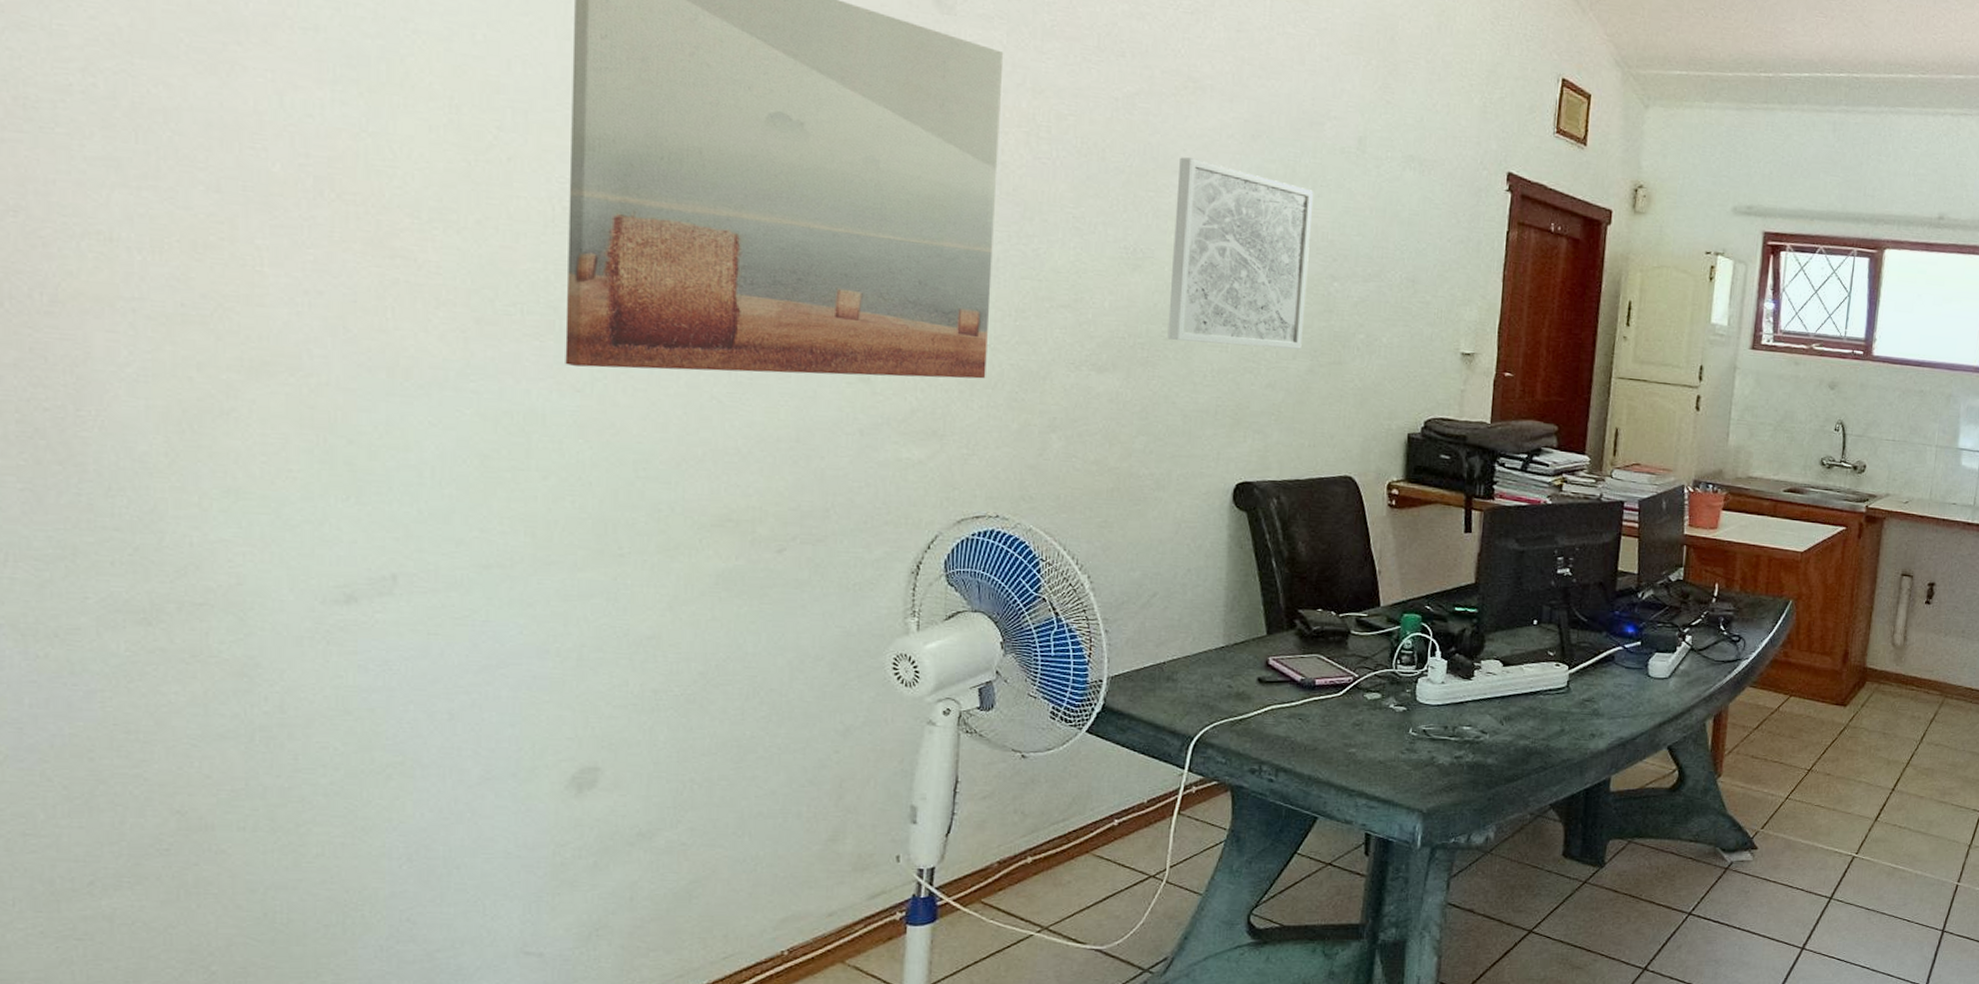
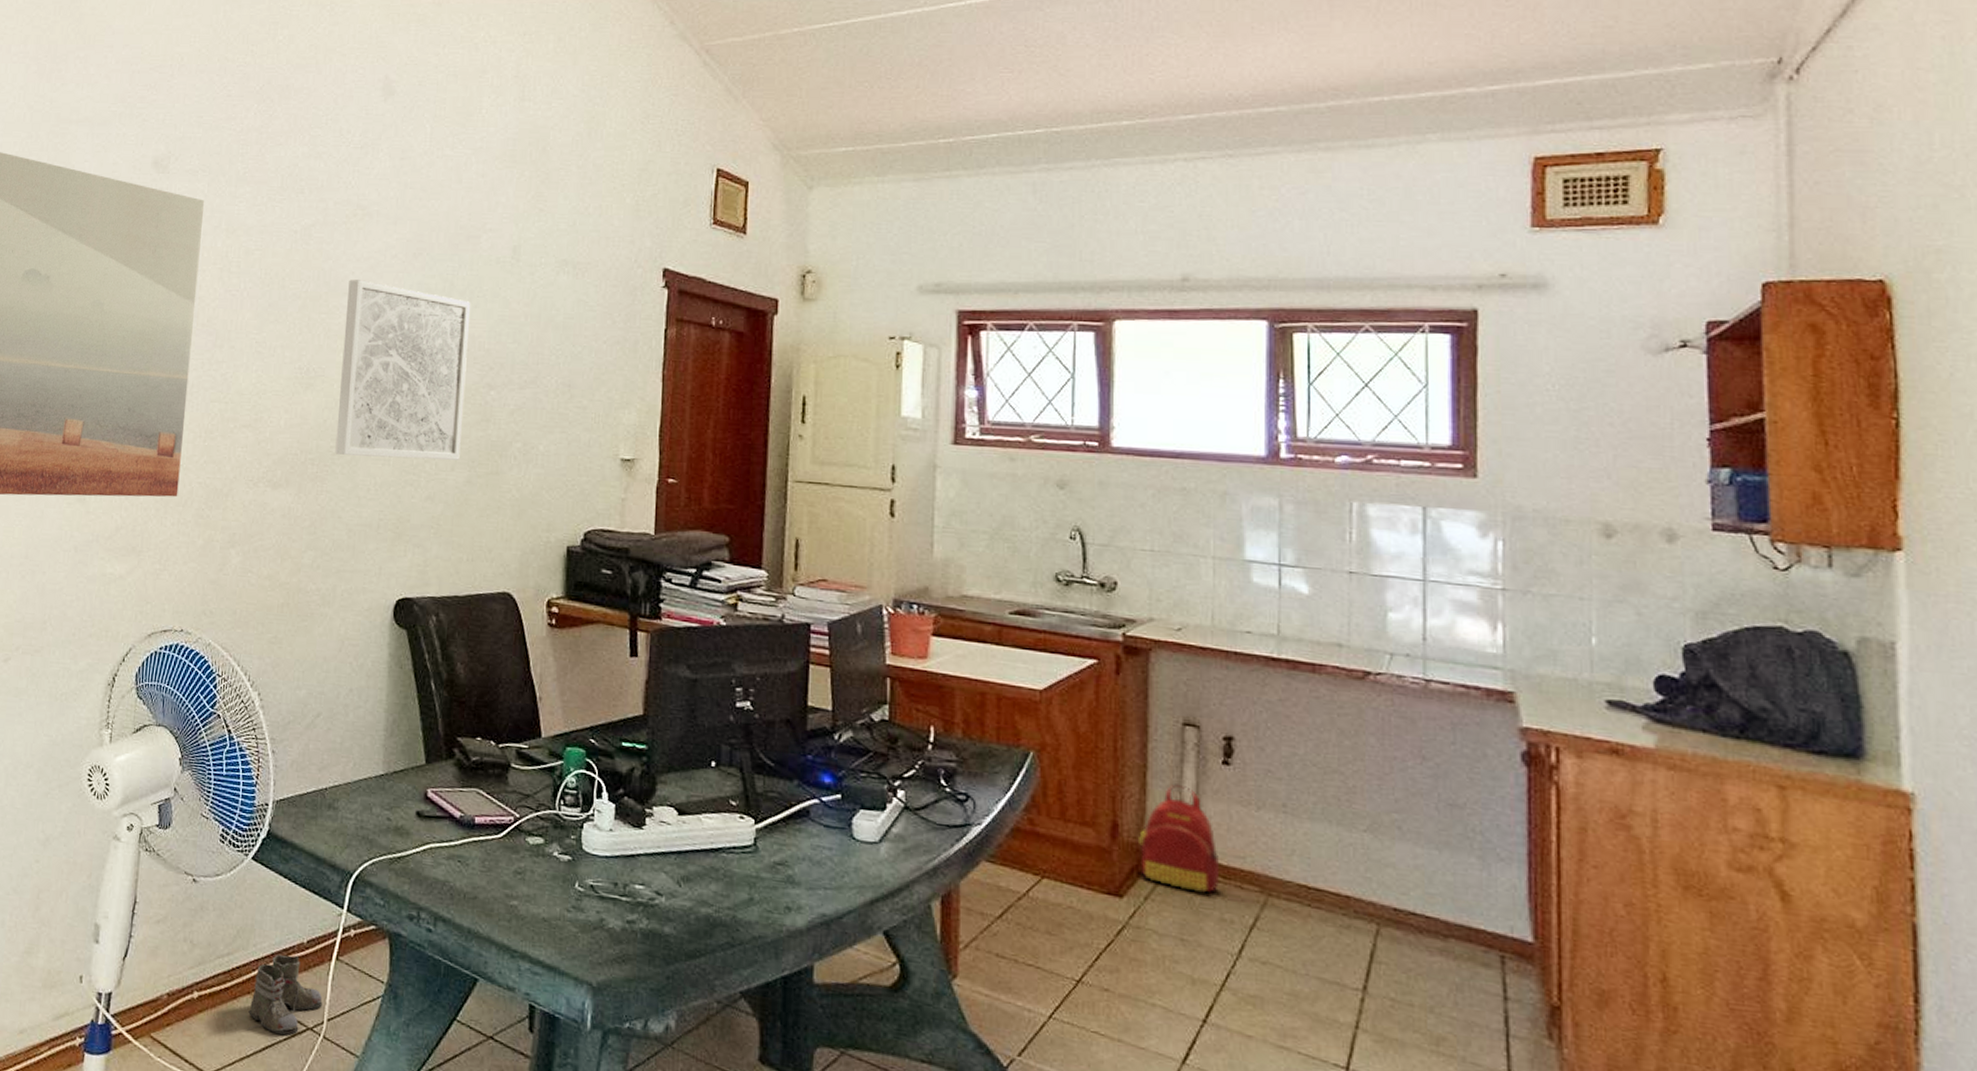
boots: none [1087,814,1165,885] -> present [247,954,323,1036]
backpack: none [1861,620,1915,699] -> present [1139,783,1220,893]

